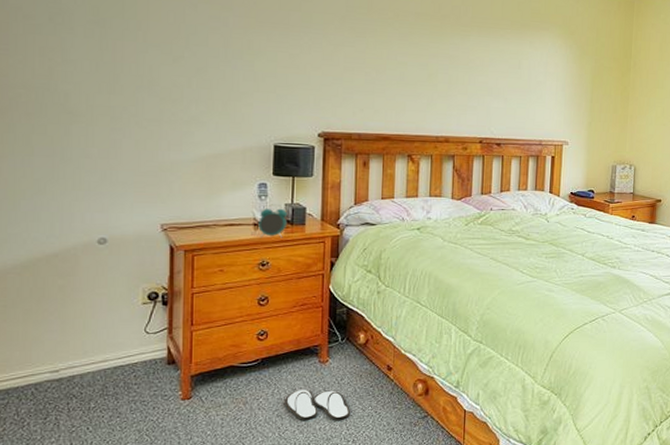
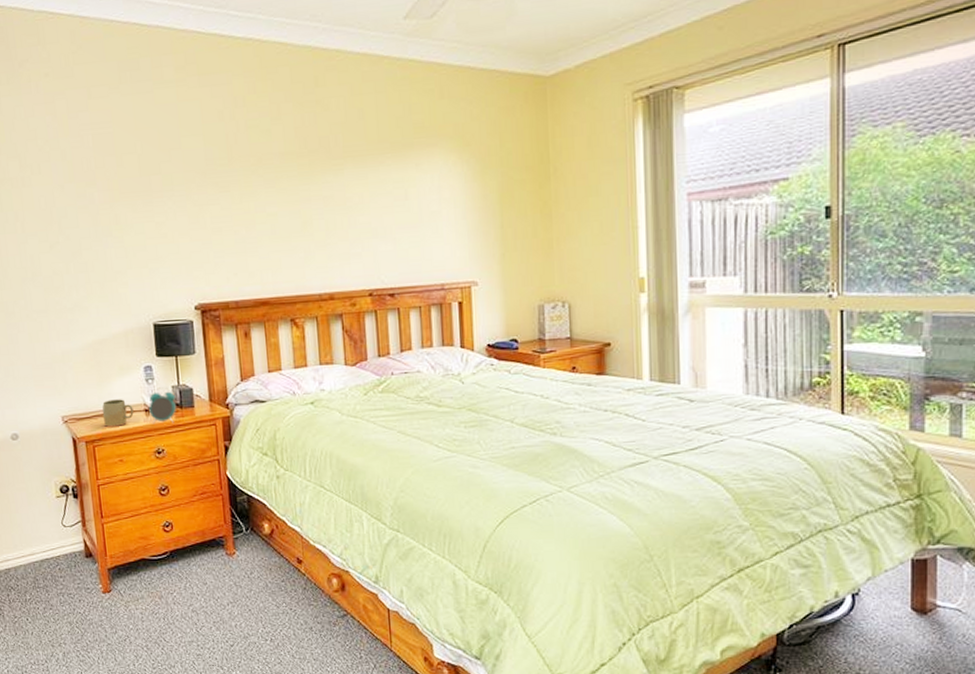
mug: none [207,212,242,238] -> present [102,399,134,427]
slippers: present [285,390,350,420] -> none [198,584,264,617]

